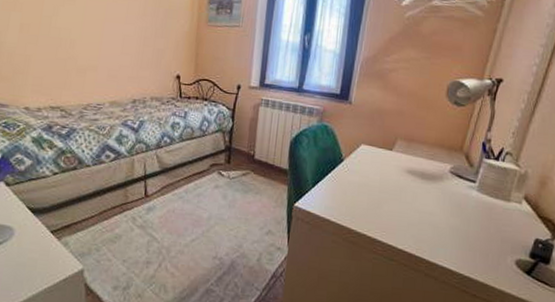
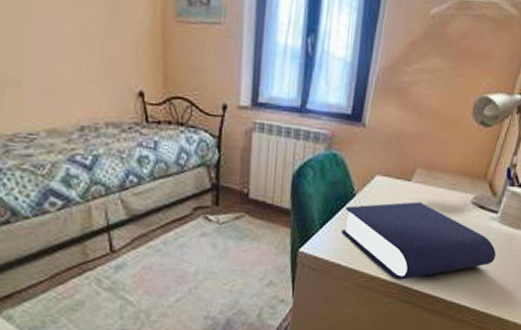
book: none [331,168,477,239] -> present [341,202,497,280]

